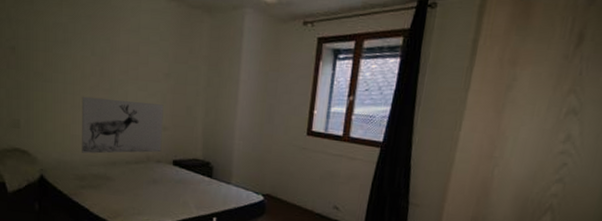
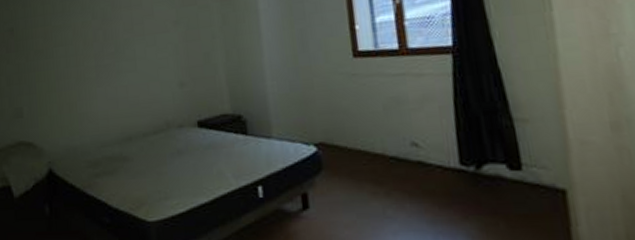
wall art: present [81,96,164,154] -> none [86,57,182,133]

